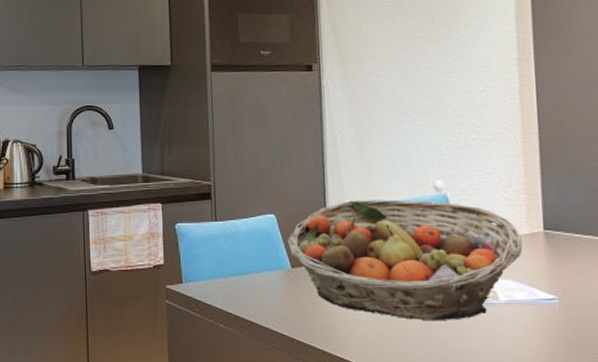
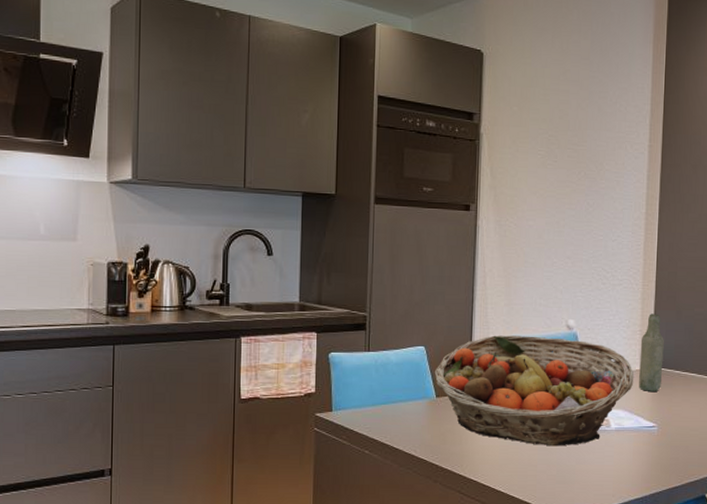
bottle: none [526,170,559,258] -> present [639,314,664,391]

